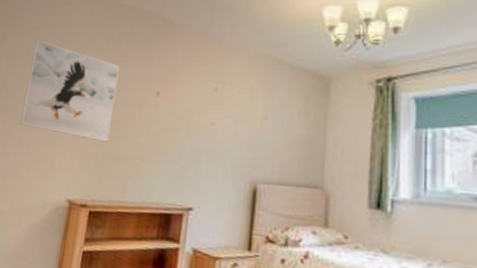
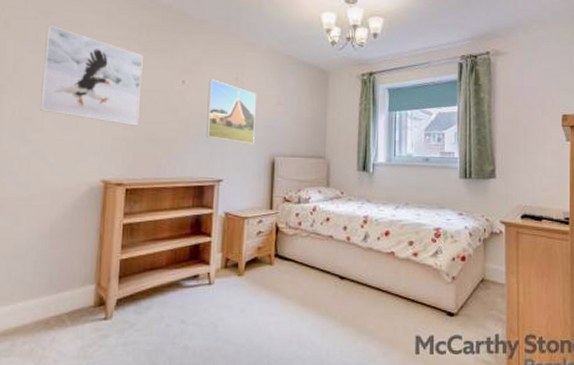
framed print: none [178,90,239,167] -> present [206,79,257,145]

